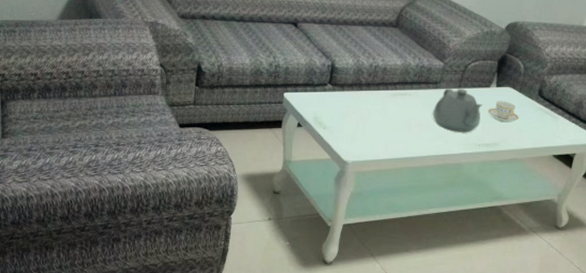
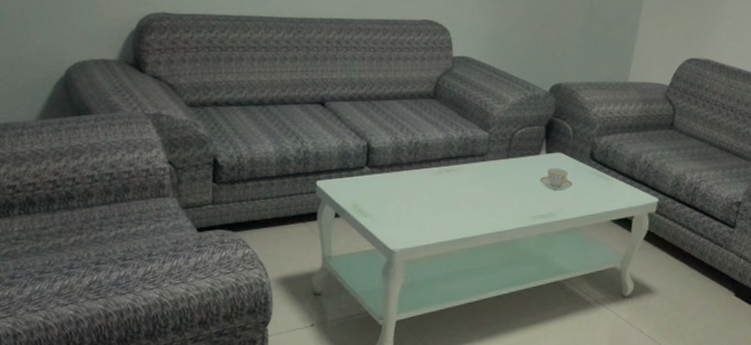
teapot: present [432,88,483,132] -> none [481,158,534,206]

